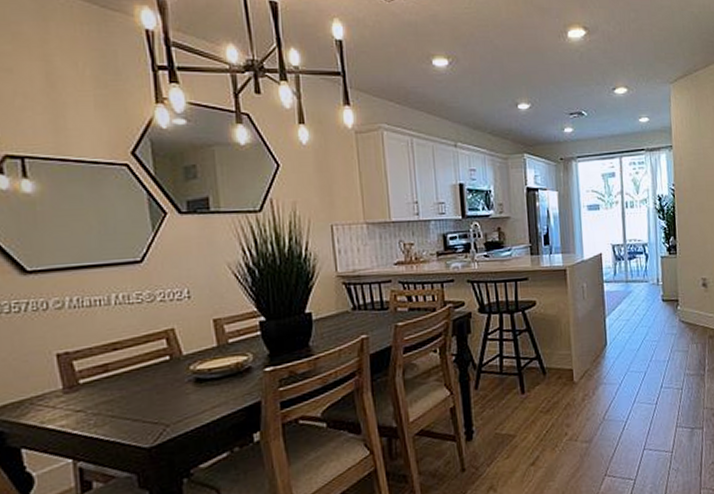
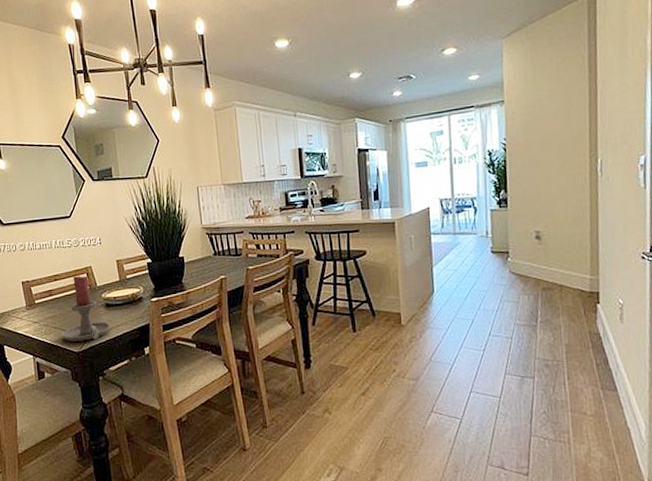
candle holder: none [123,342,203,435] -> present [62,276,111,342]

